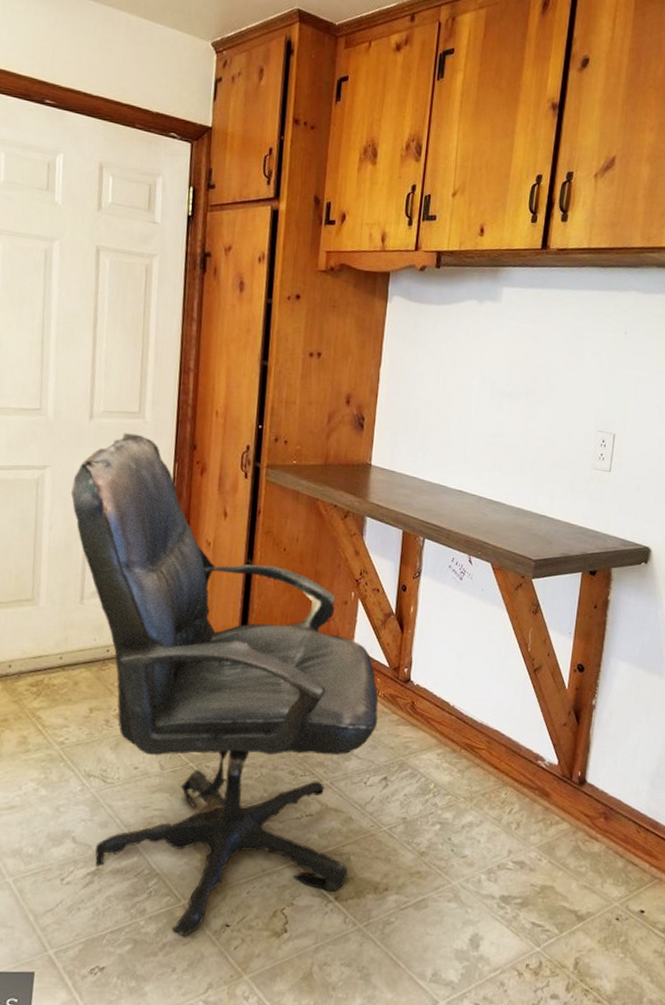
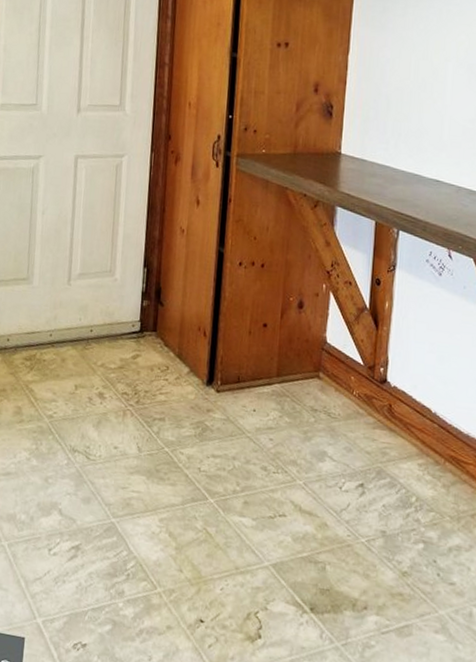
office chair: present [70,433,379,937] -> none [60,125,353,626]

